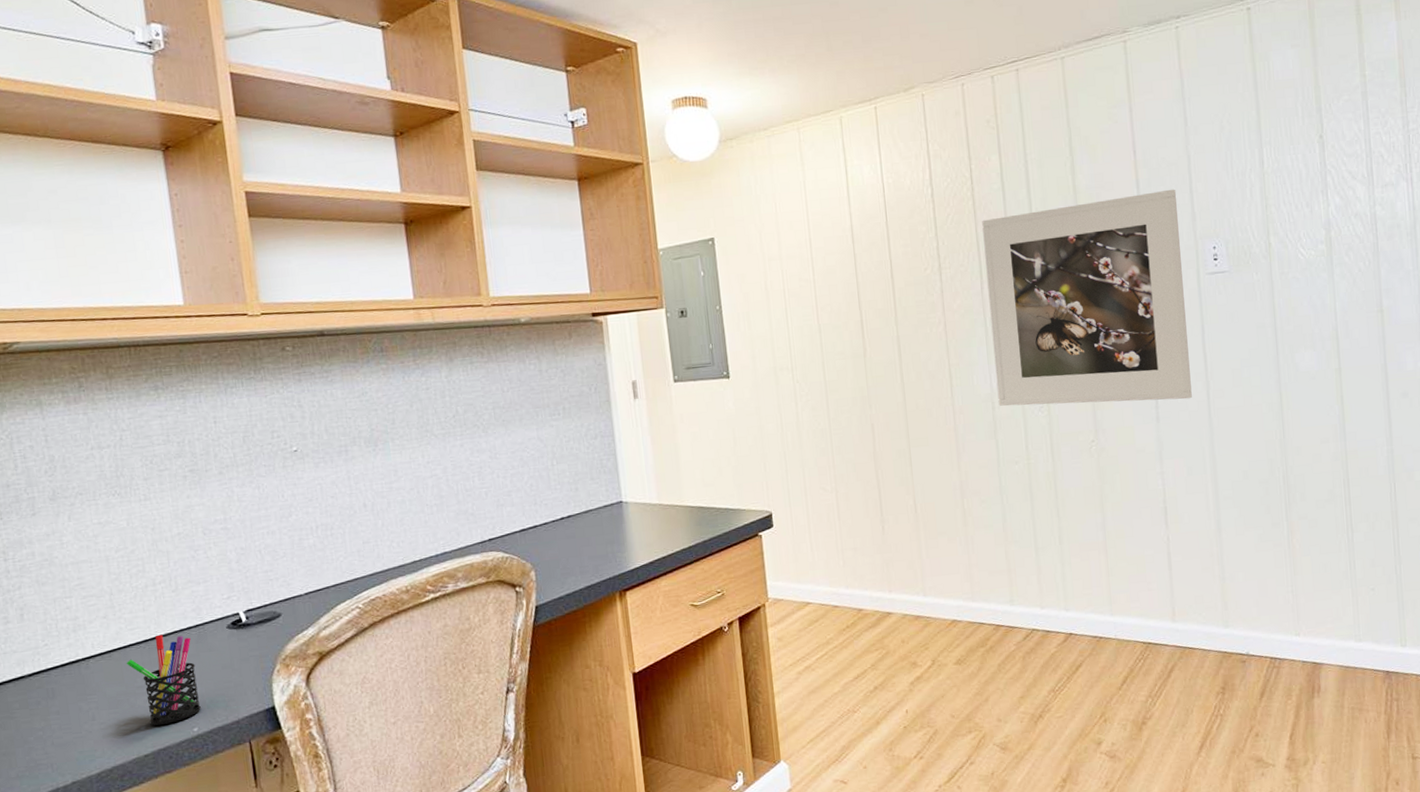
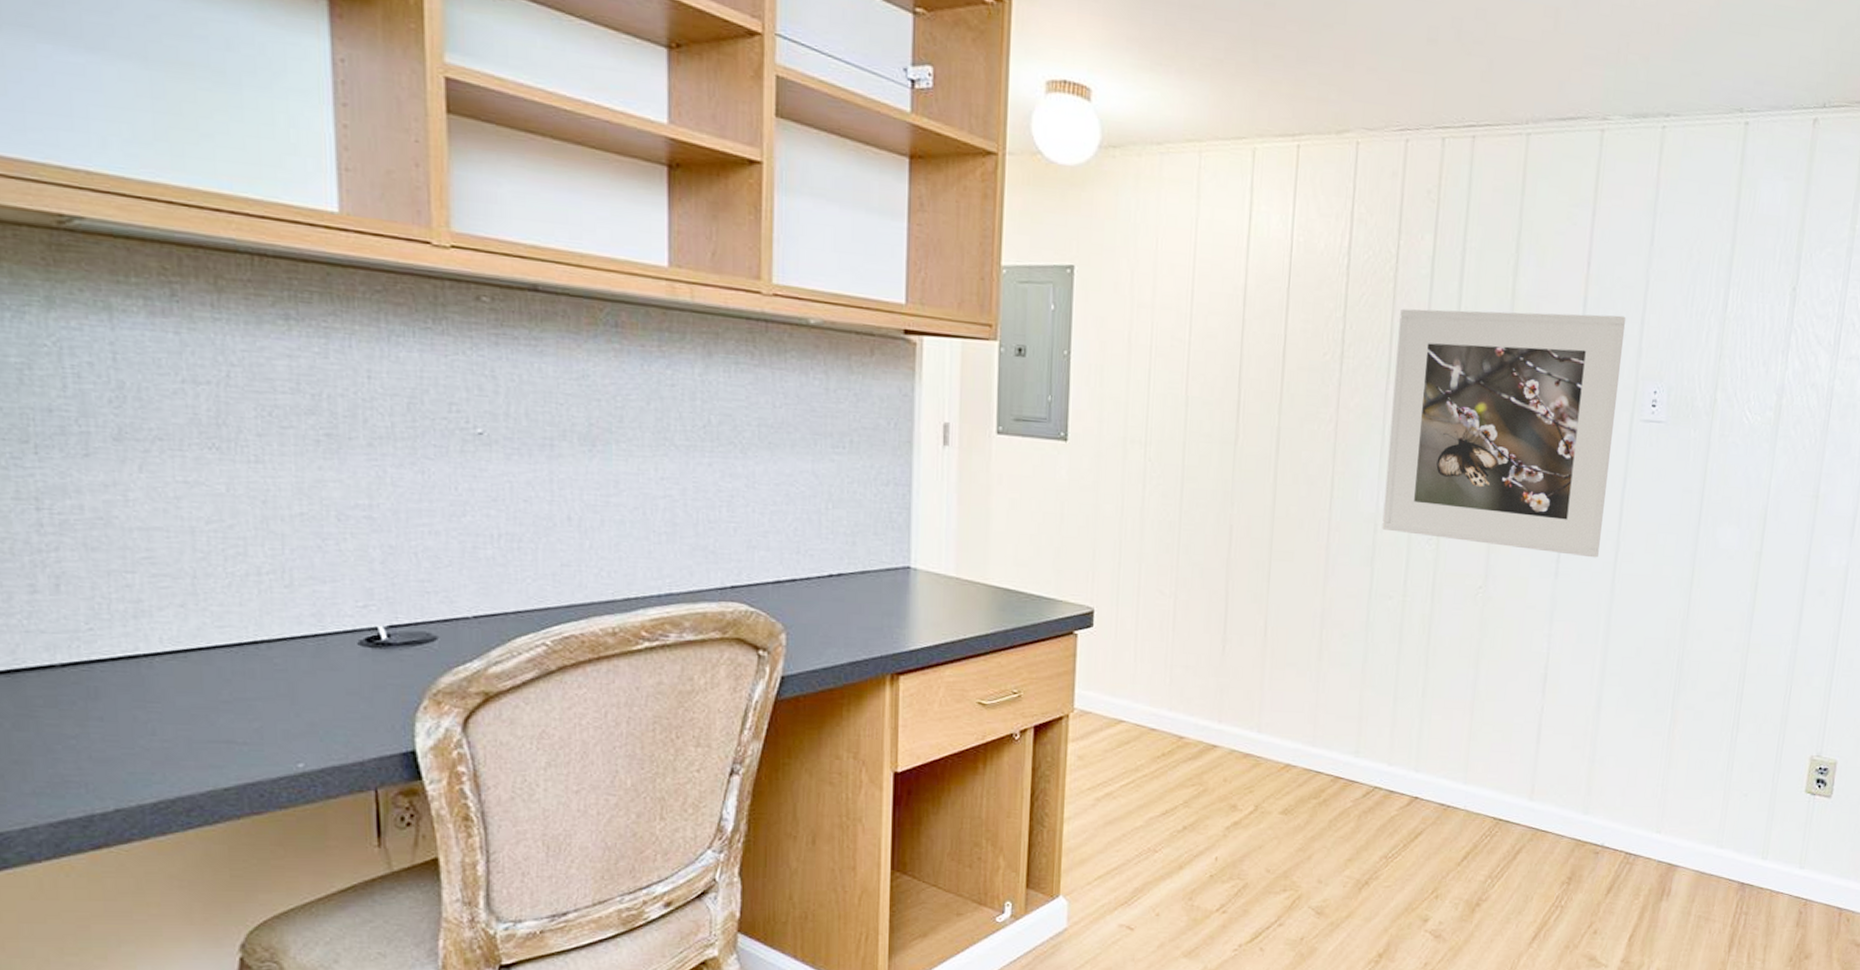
pen holder: present [126,634,201,726] -> none [208,639,311,754]

